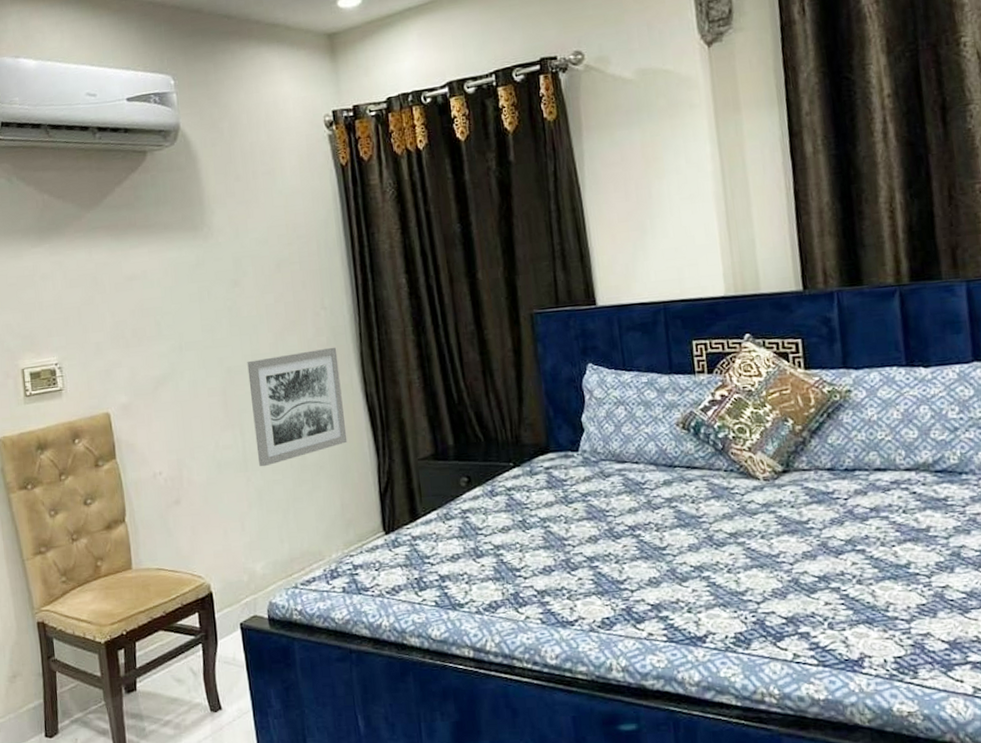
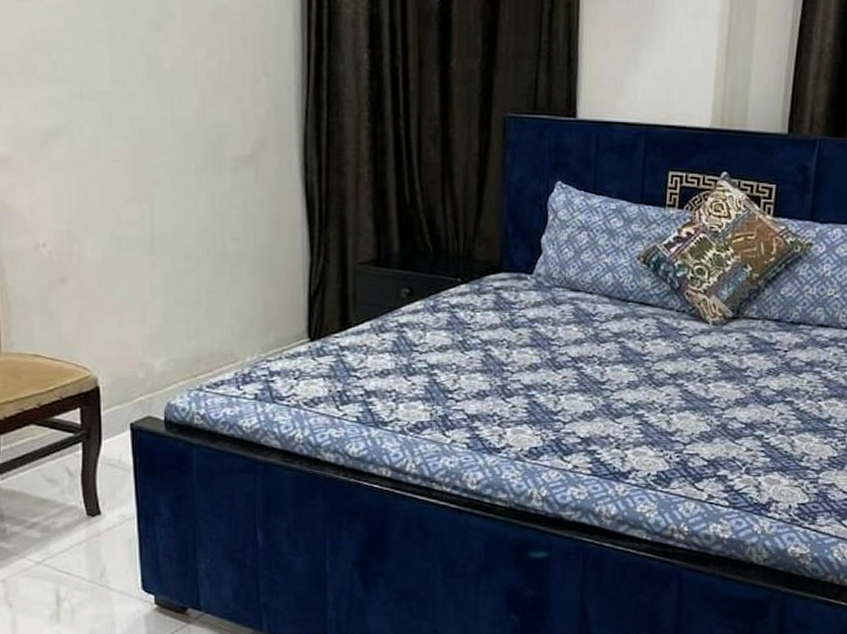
wall art: present [247,347,348,467] -> none [165,122,278,252]

